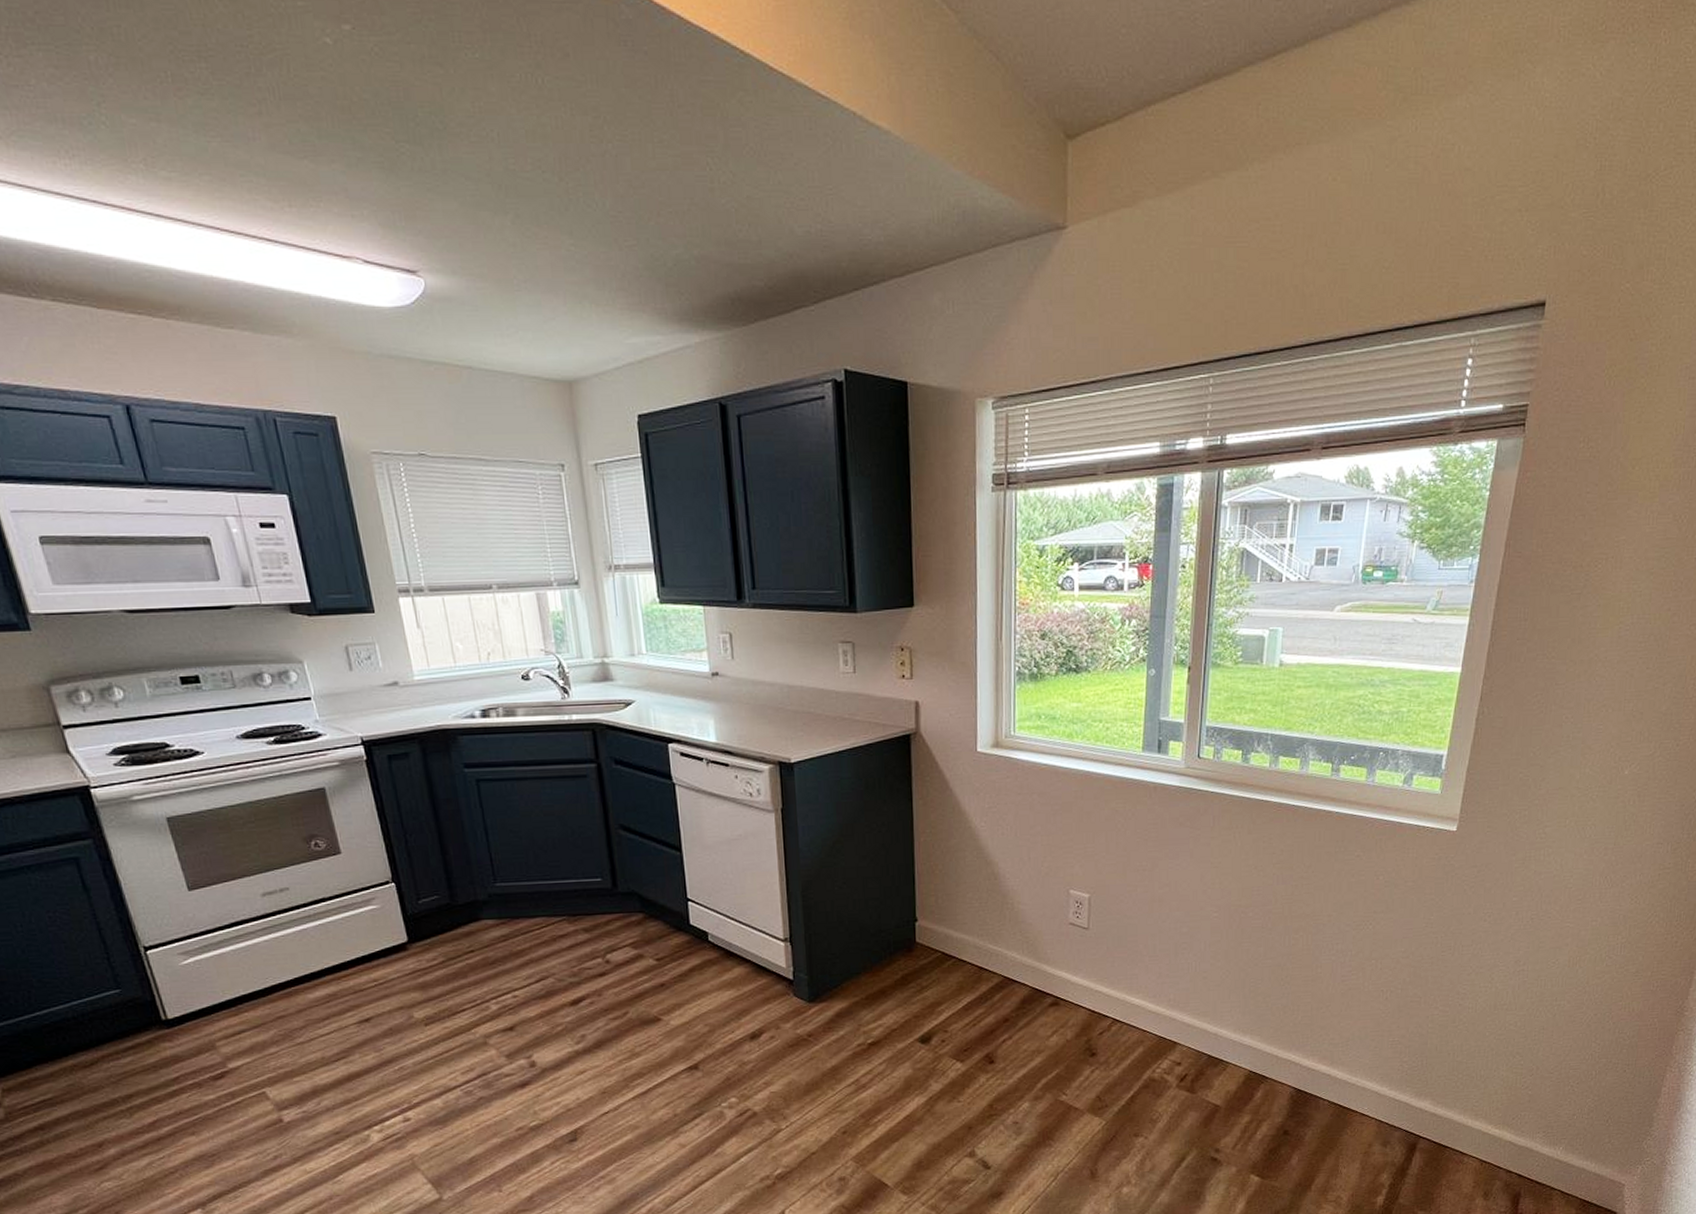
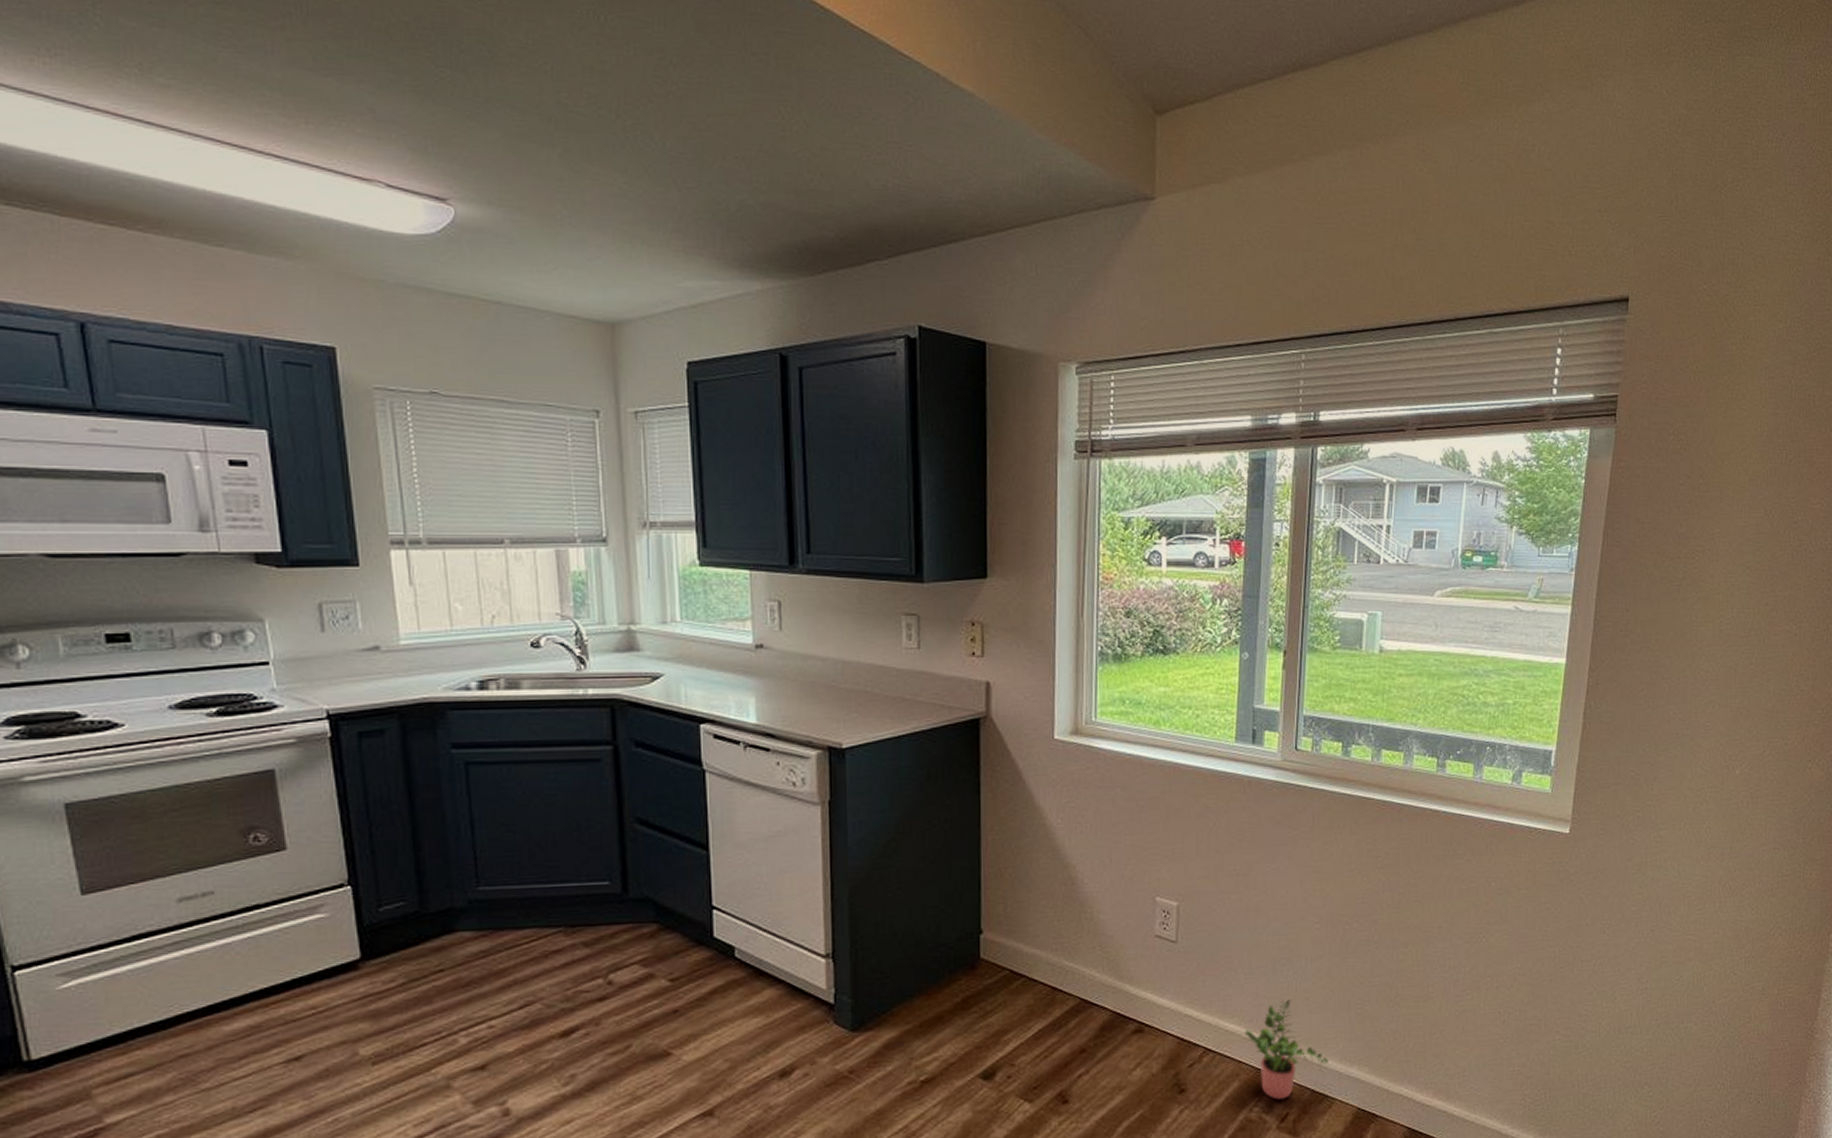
potted plant: none [1149,978,1224,1063] -> present [1244,1000,1328,1100]

